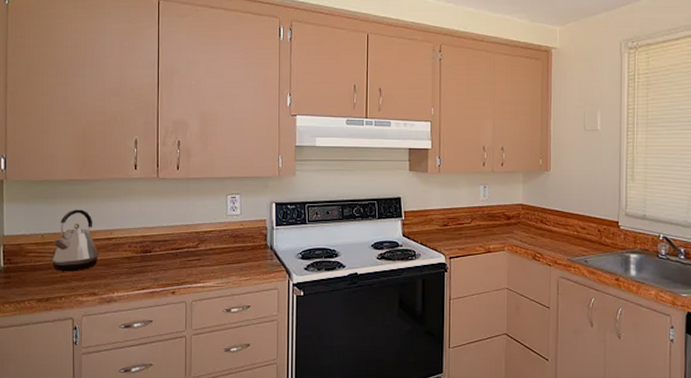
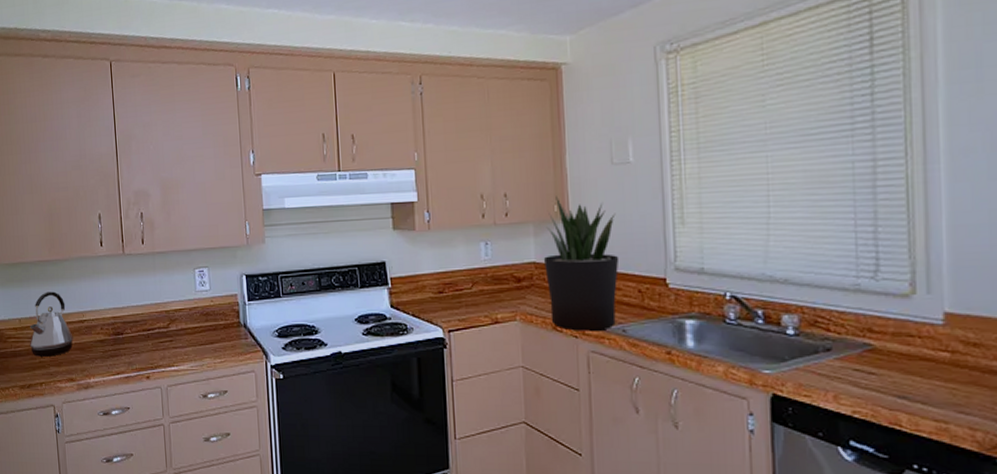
planter: none [528,152,586,261] -> present [543,196,620,331]

